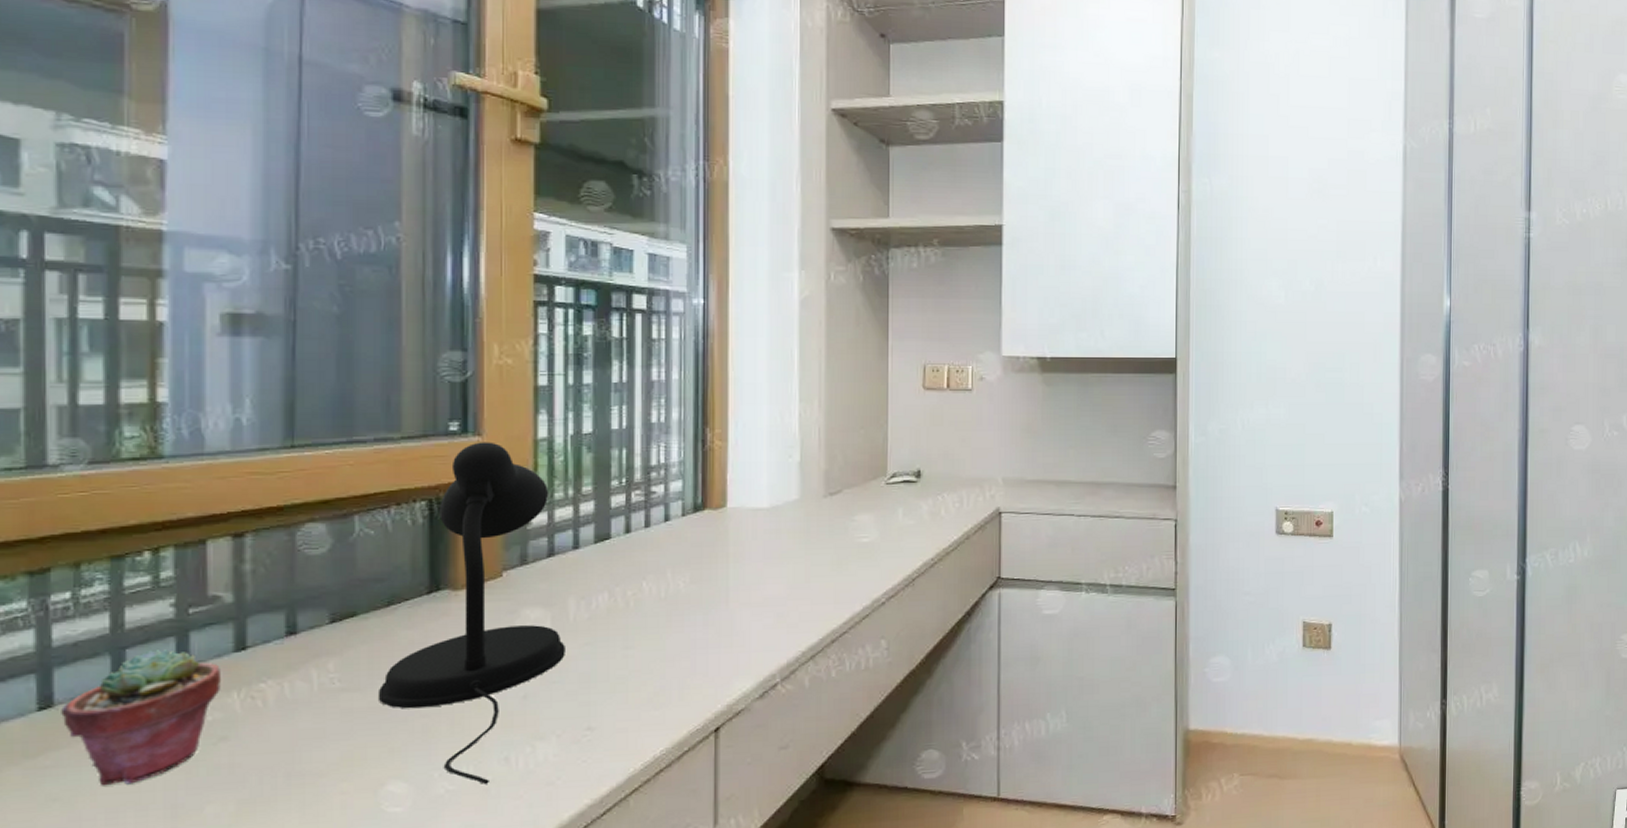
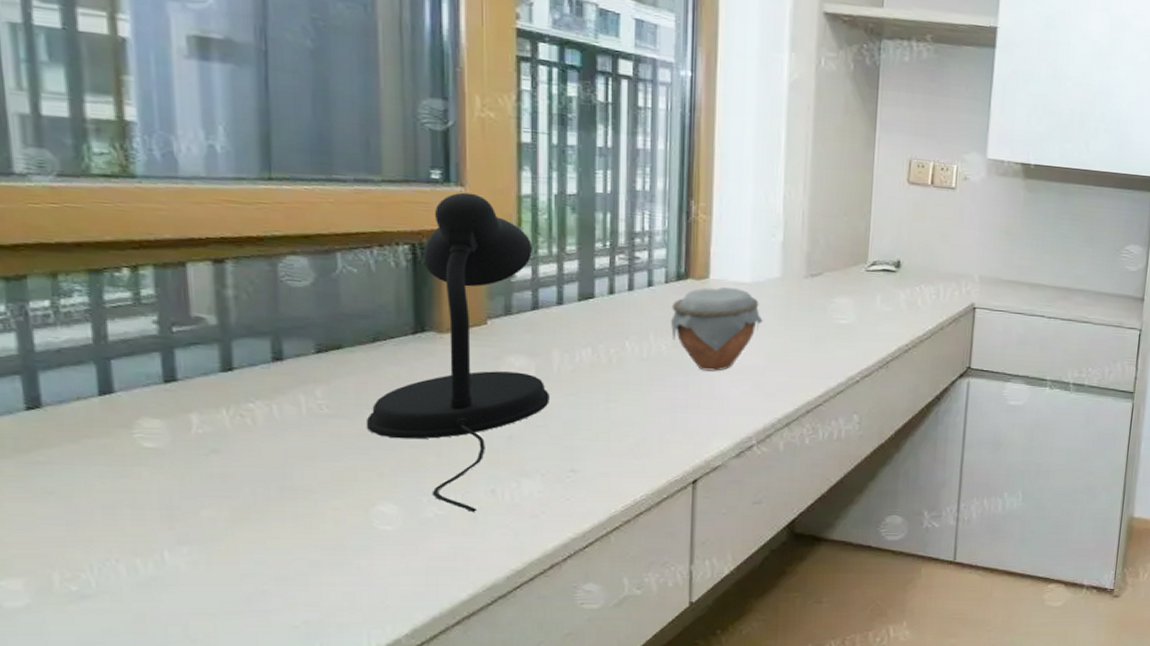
potted succulent: present [61,649,220,786] -> none [49,363,209,485]
jar: none [689,515,783,606] -> present [671,287,763,371]

